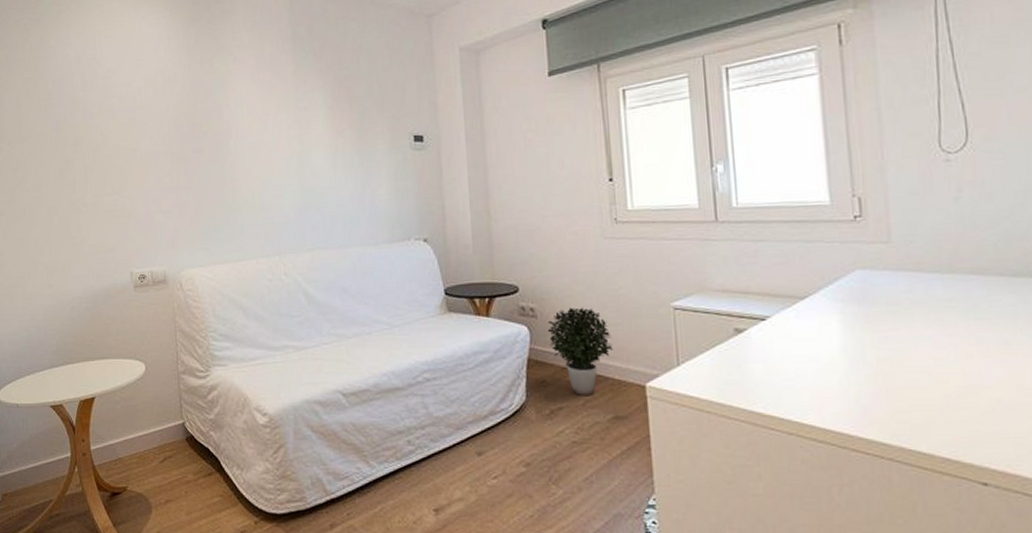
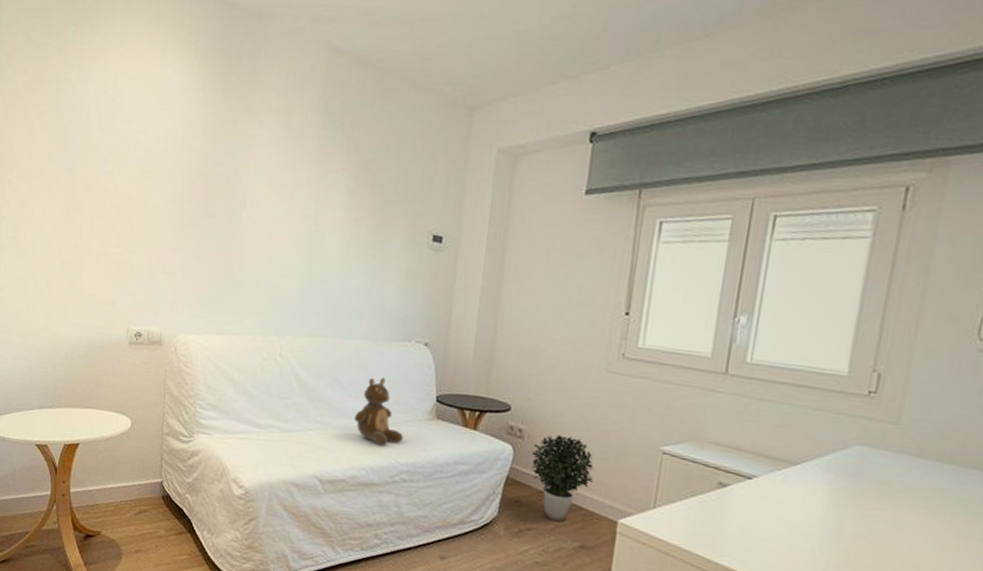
teddy bear: none [368,279,419,348] -> present [354,377,403,446]

